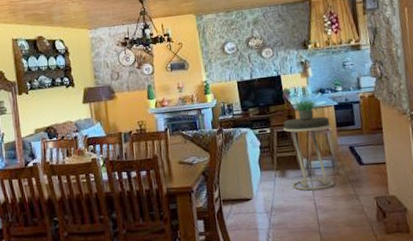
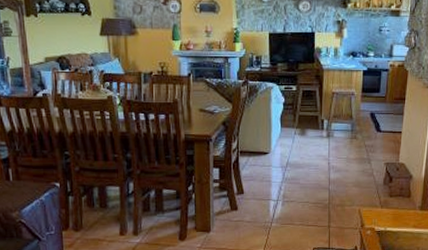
stool: present [283,116,335,191] -> none [309,79,357,151]
potted plant: present [292,93,318,122] -> none [322,54,348,83]

